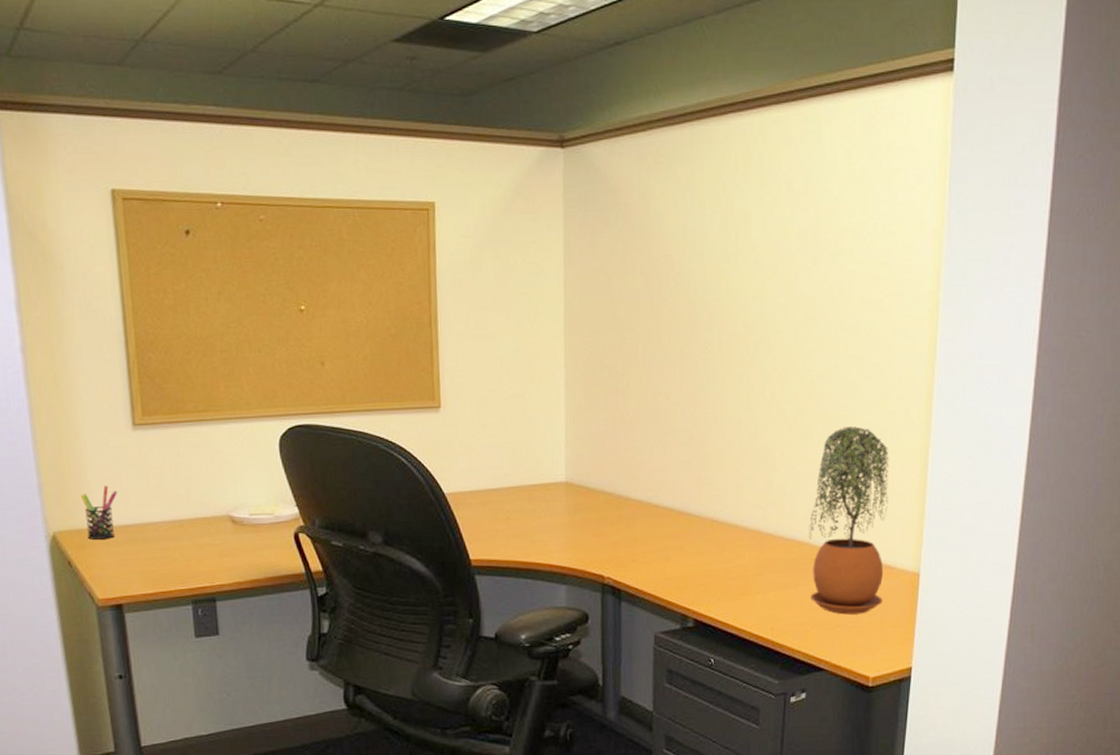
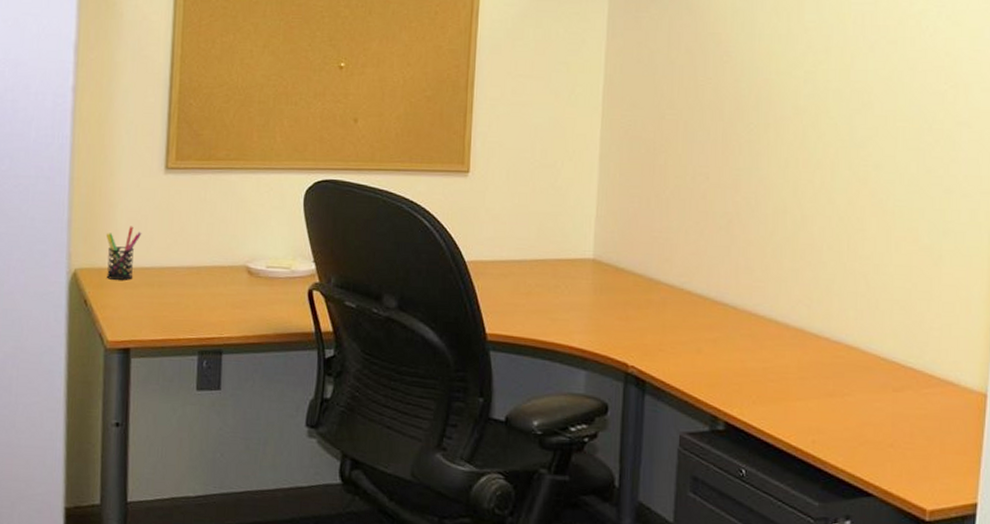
potted plant: present [808,426,889,615] -> none [857,223,953,435]

